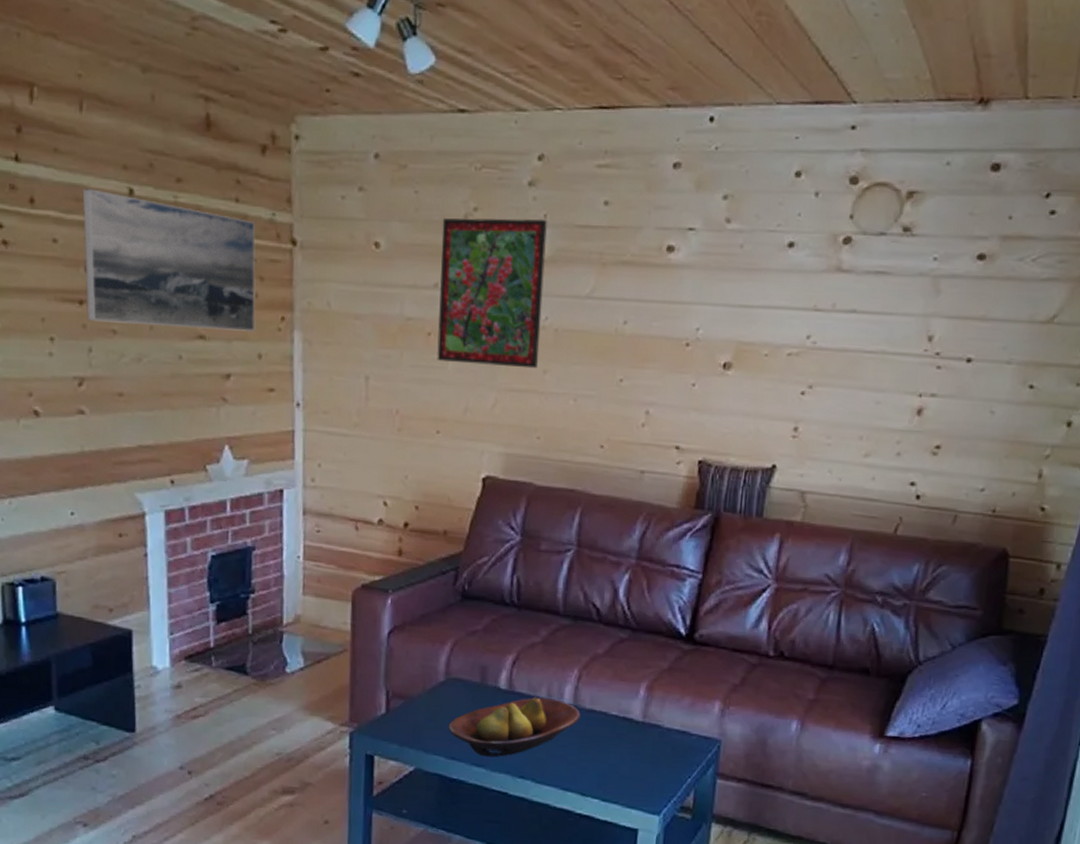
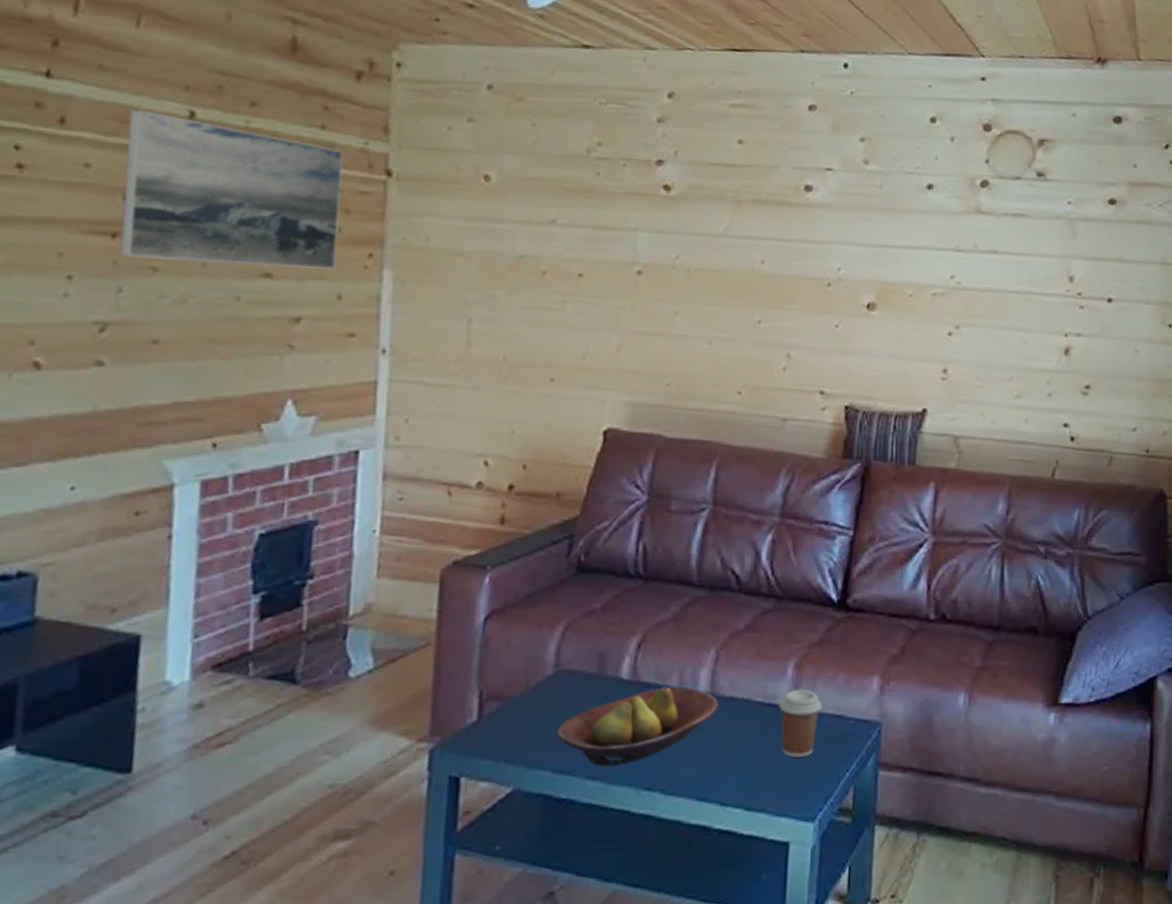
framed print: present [437,218,547,369] -> none [553,152,678,310]
coffee cup: none [632,707,670,763] -> present [779,689,823,757]

